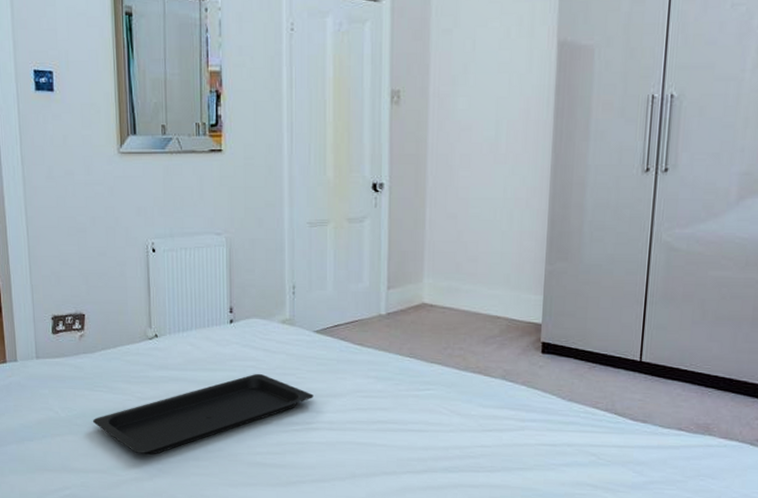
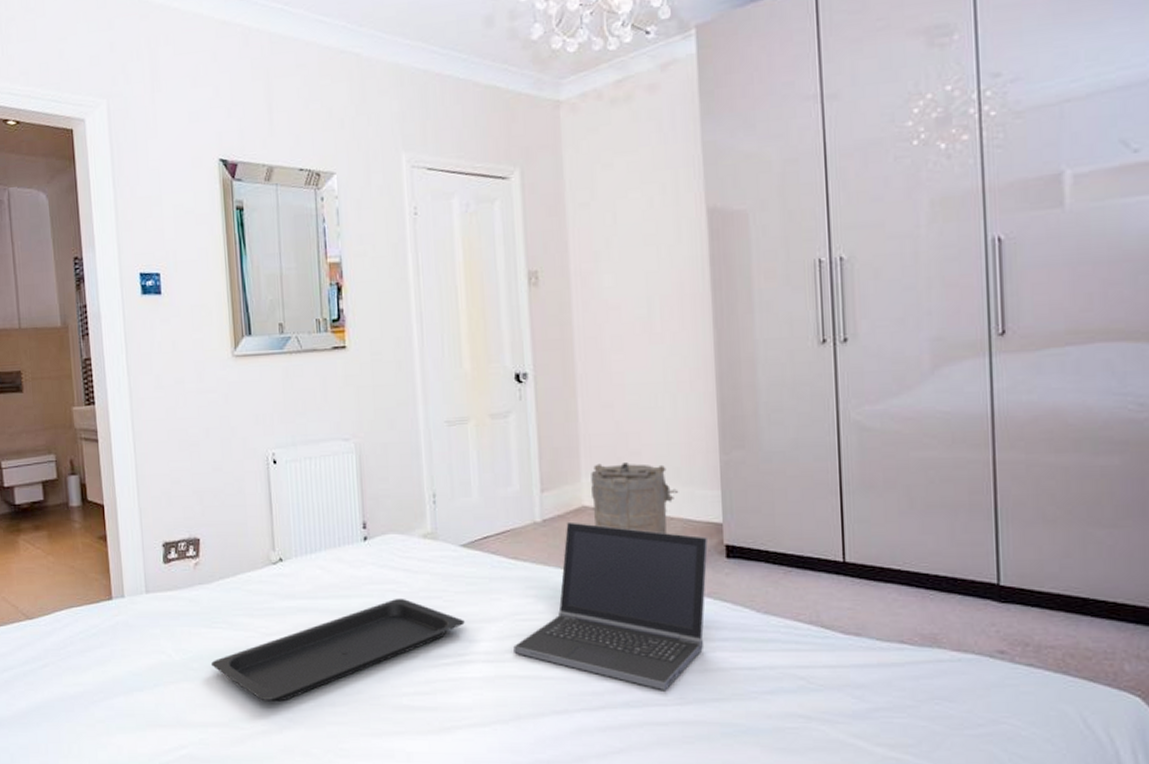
laptop computer: none [354,316,527,459] -> present [513,521,708,690]
laundry hamper: none [431,267,507,331] -> present [591,462,679,534]

